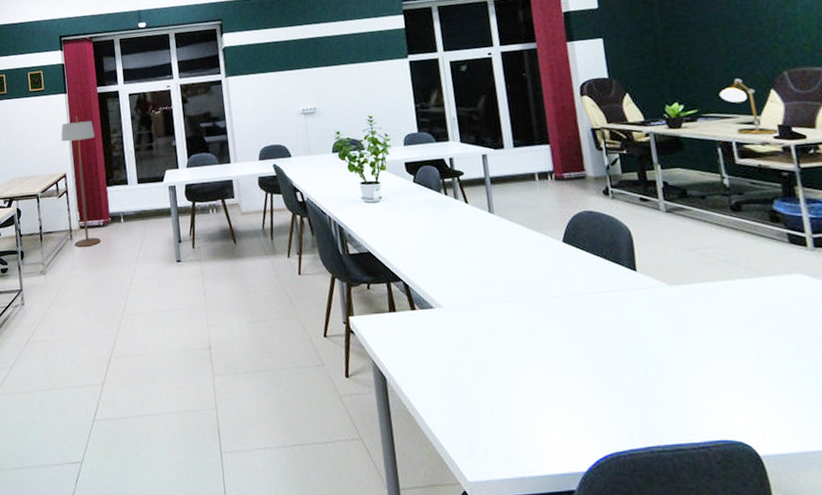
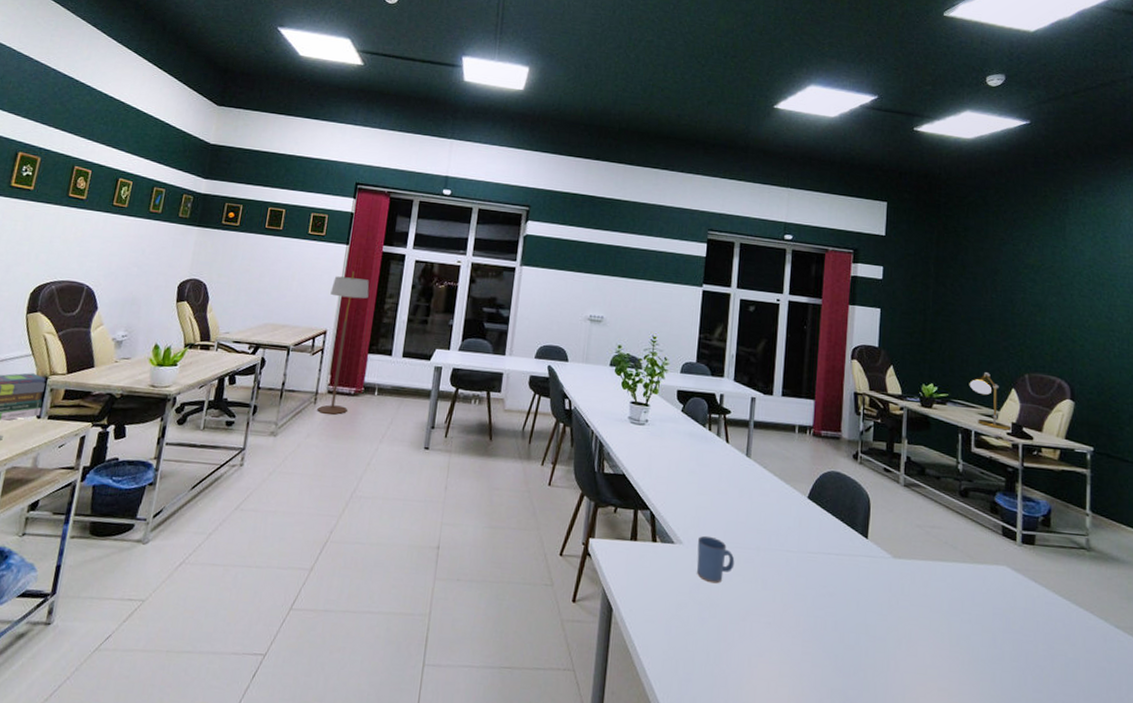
mug: none [457,295,500,340] -> present [696,535,735,583]

